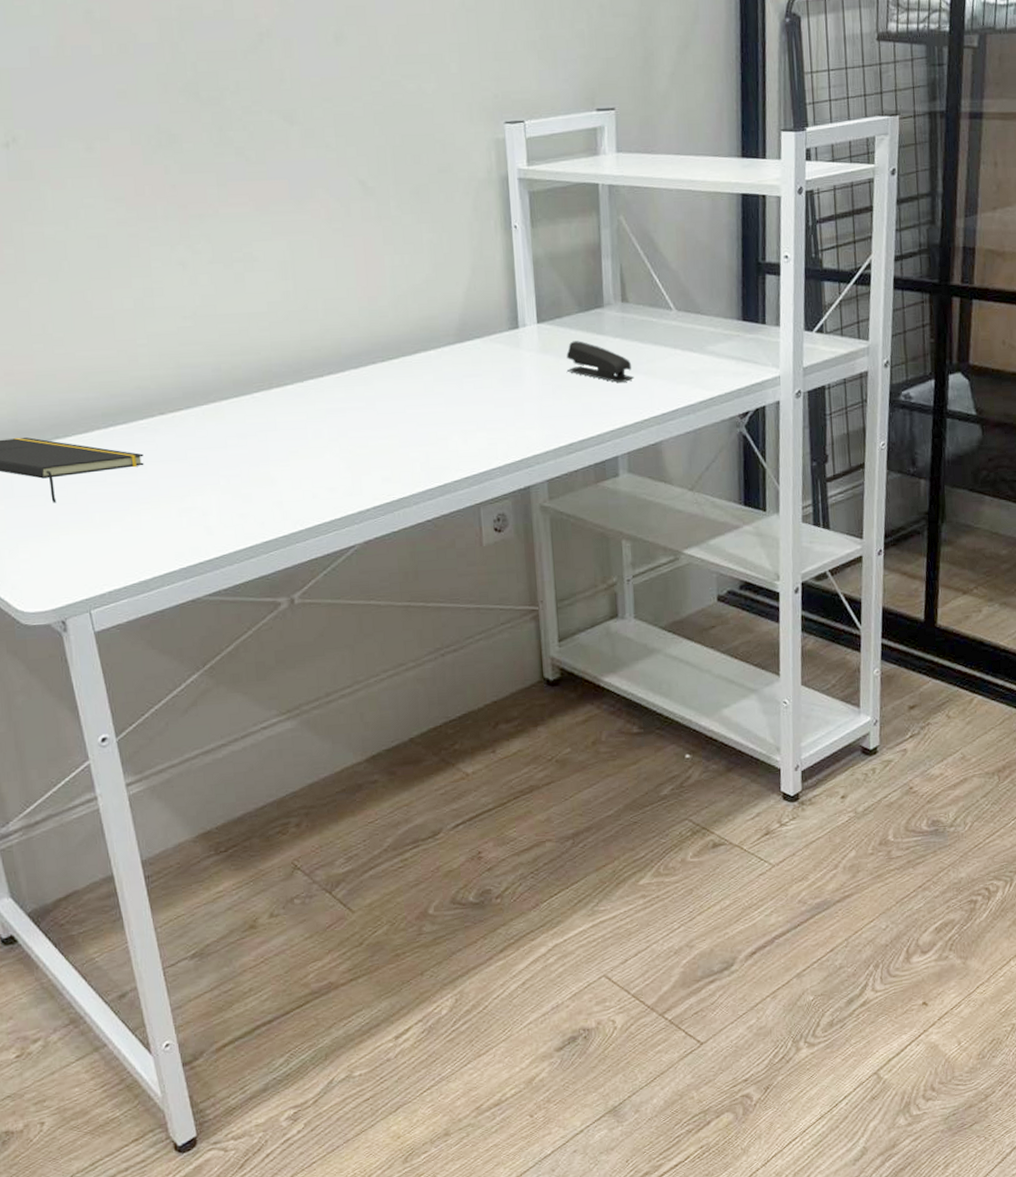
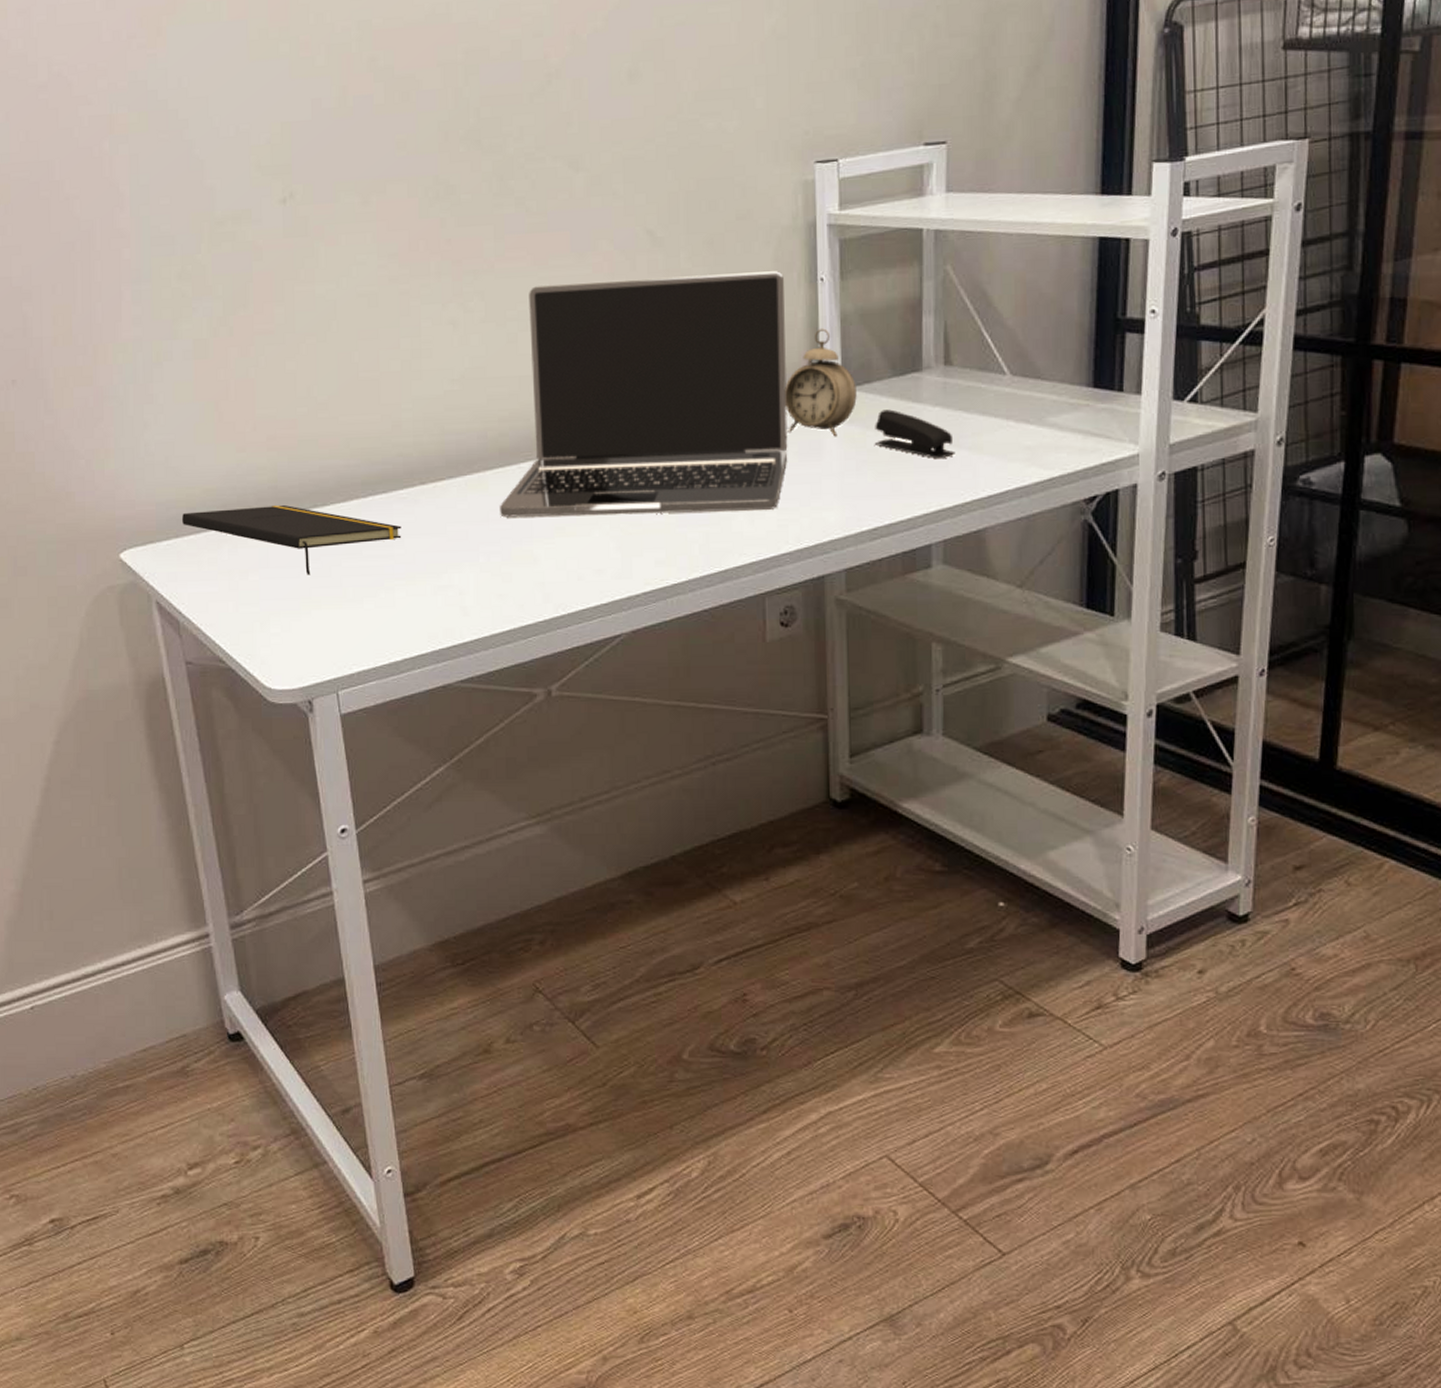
laptop: none [236,219,493,444] -> present [500,271,788,518]
alarm clock: none [488,270,550,365] -> present [785,328,857,437]

